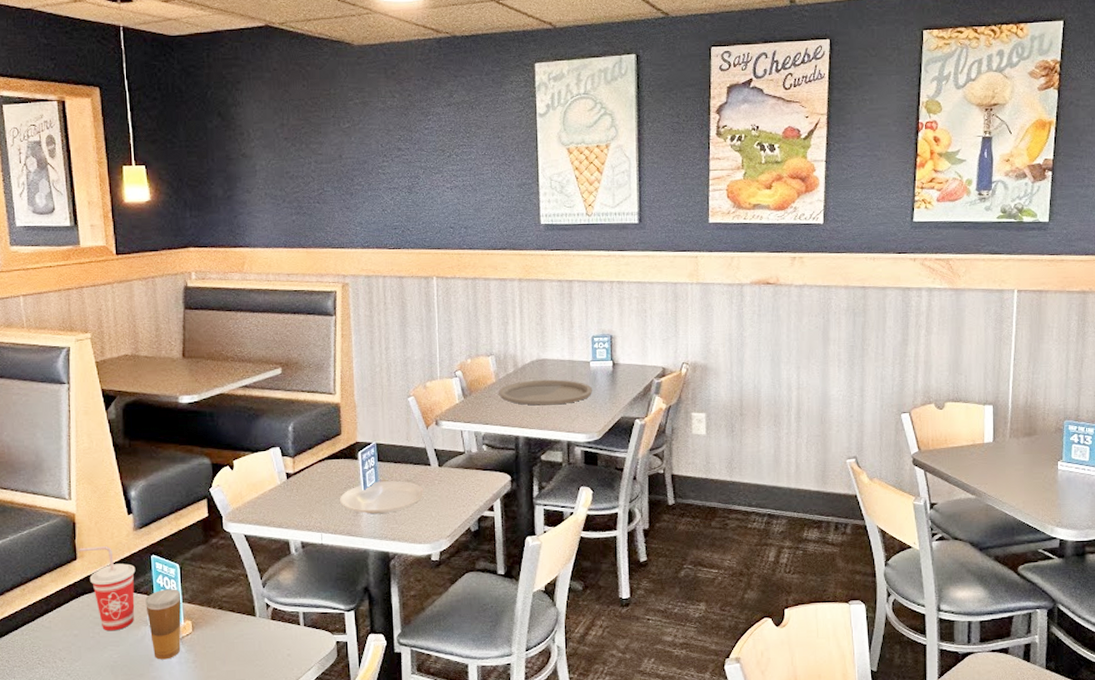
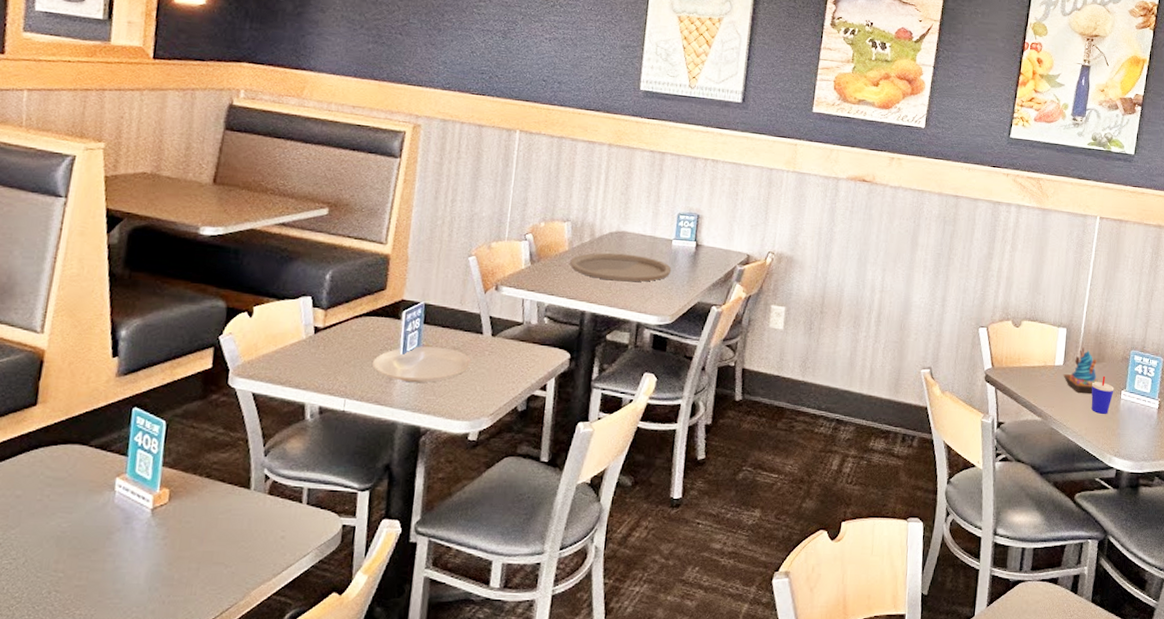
beverage cup: present [78,545,136,631] -> none [41,391,111,495]
beverage cup: present [145,589,181,660] -> none [114,449,161,533]
ice cream: none [994,422,1033,468] -> present [1063,347,1099,393]
beverage cup: none [1025,448,1050,486] -> present [1091,375,1114,414]

